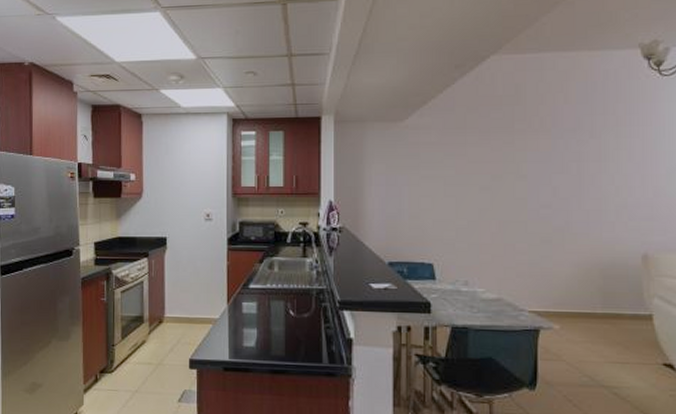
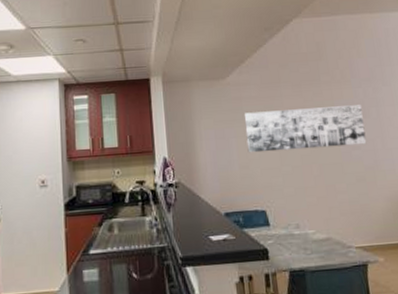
wall art: none [420,158,560,203] -> present [244,105,367,153]

